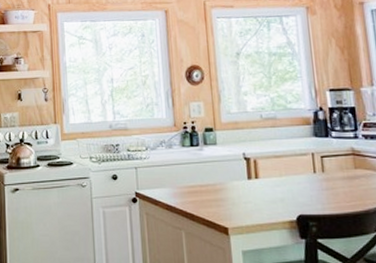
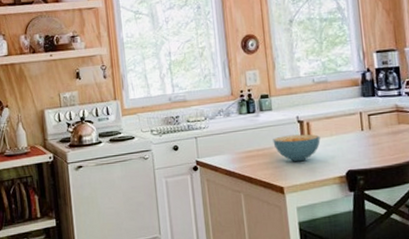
cereal bowl: none [217,172,269,202] -> present [273,134,321,162]

